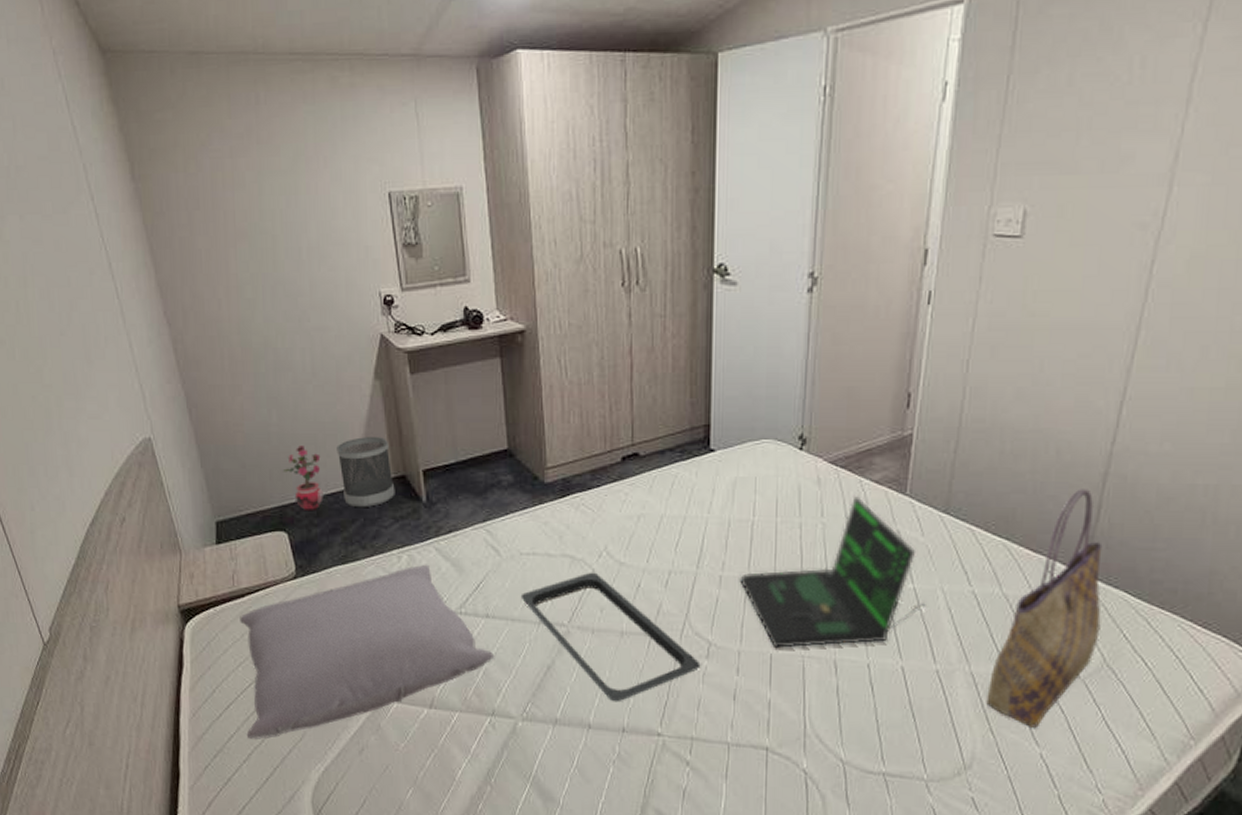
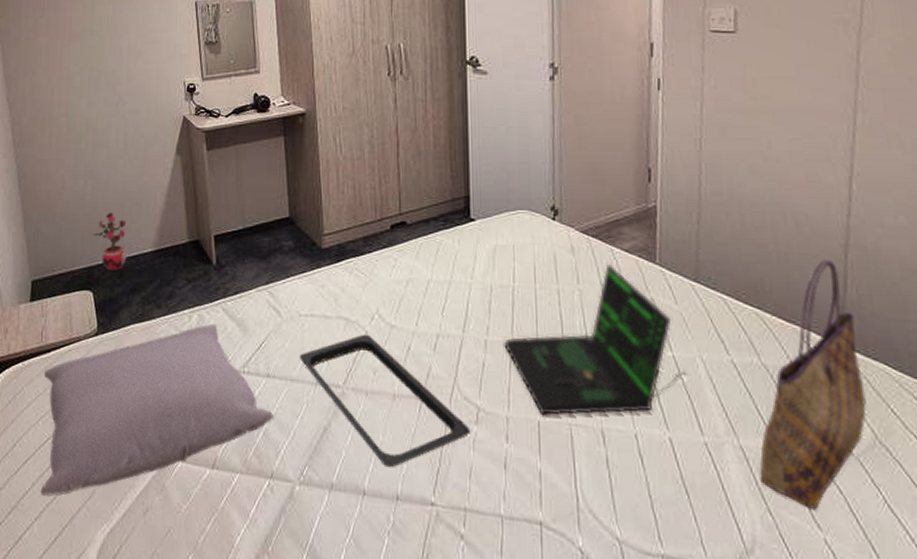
wastebasket: present [336,437,395,507] -> none [140,205,189,269]

